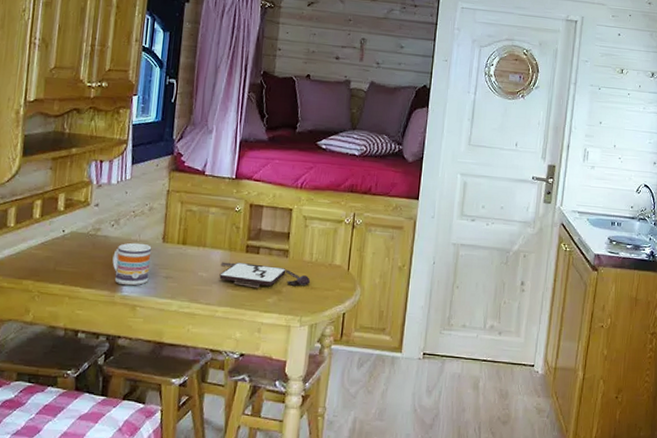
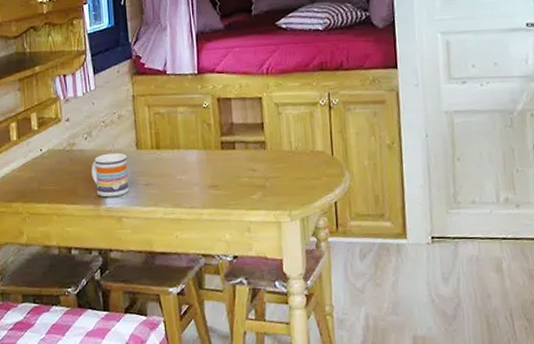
board game: present [219,262,311,288] -> none [198,160,294,186]

